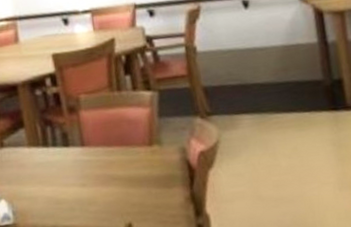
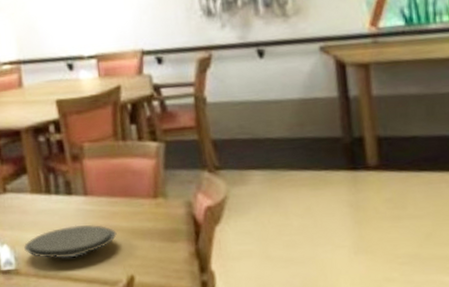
plate: none [21,175,114,211] -> present [23,225,117,258]

